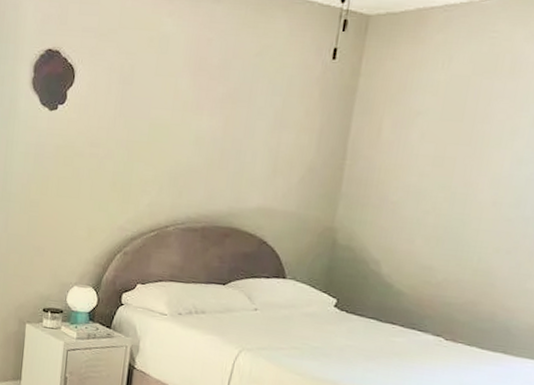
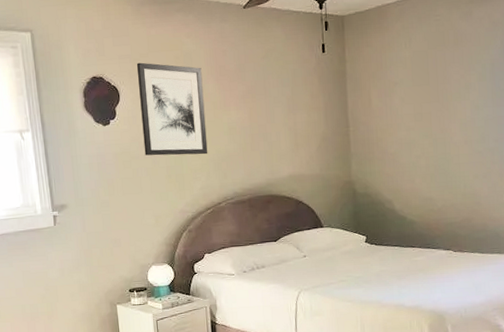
wall art: none [90,39,178,165] -> present [136,62,208,156]

